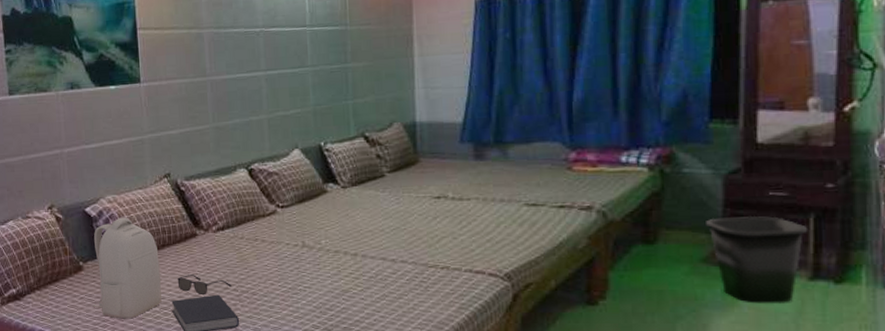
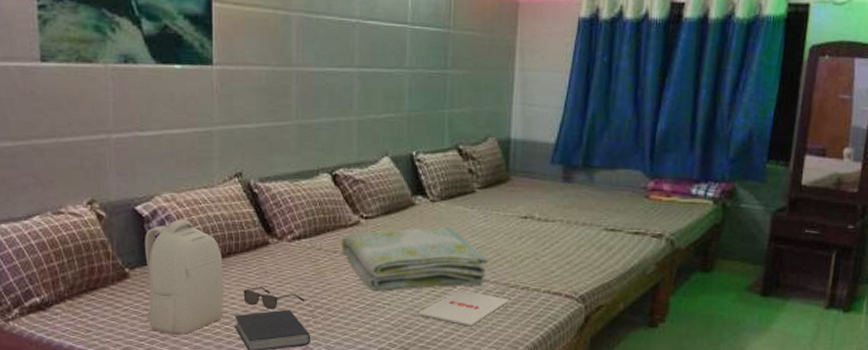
towel: none [260,210,405,275] -> present [341,226,489,291]
magazine: none [338,271,429,307] -> present [418,289,509,327]
waste bin: present [706,215,808,303] -> none [753,250,830,329]

